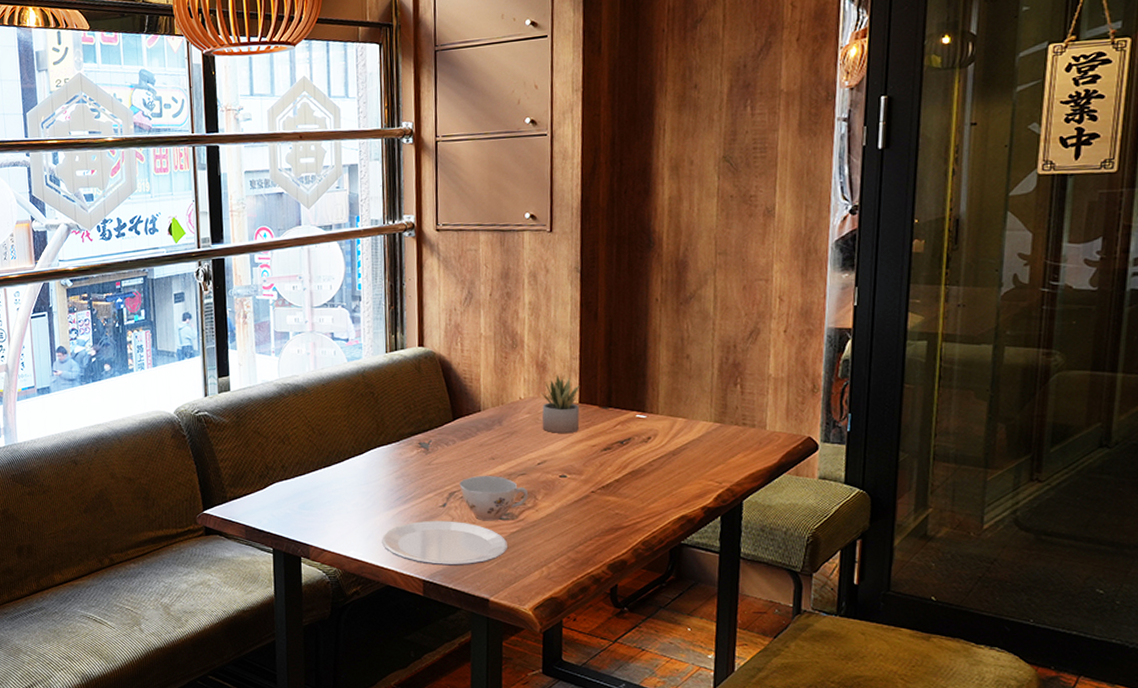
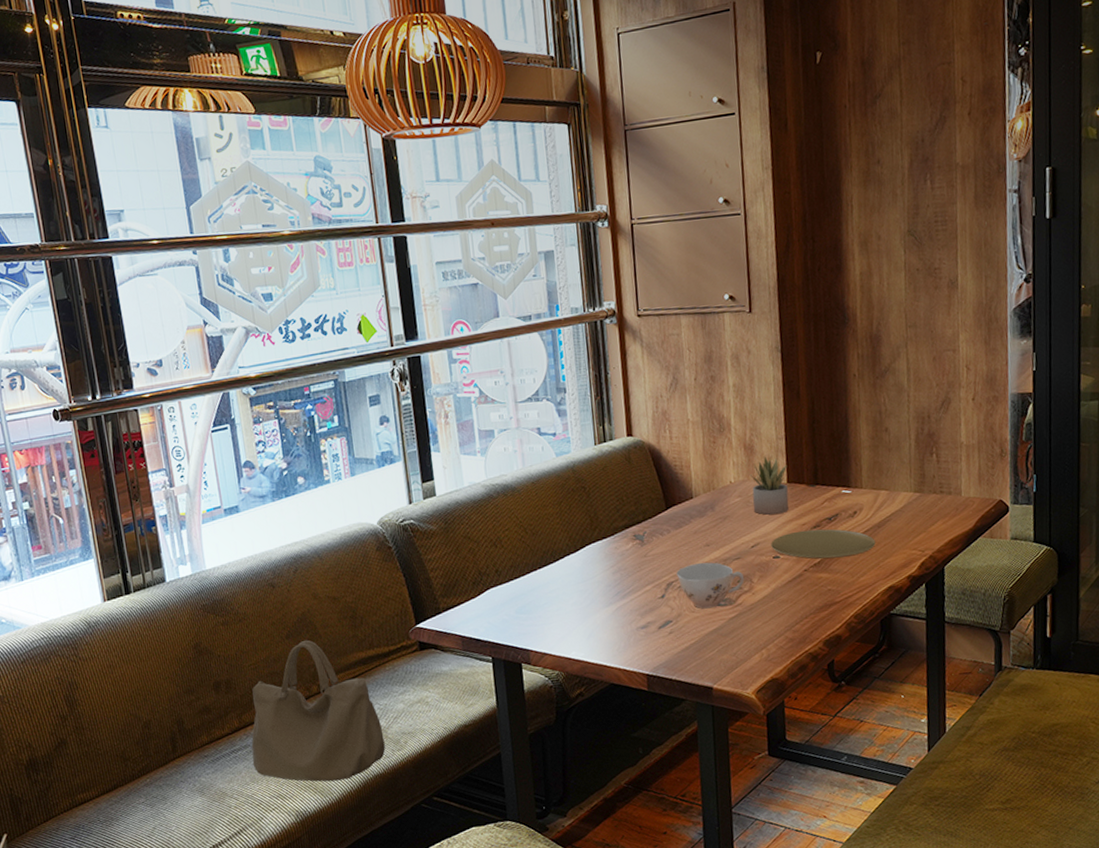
handbag: none [46,515,167,650] -> present [251,640,386,782]
plate: present [382,521,509,566] -> none [603,611,728,659]
plate: none [558,451,670,483] -> present [771,529,876,560]

